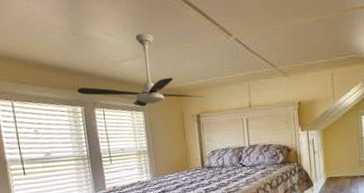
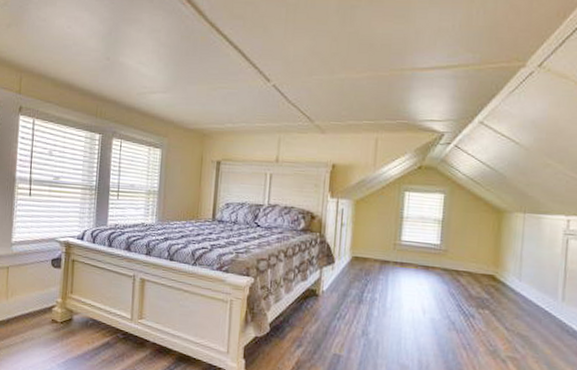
ceiling fan: present [76,33,205,107] -> none [98,67,230,144]

